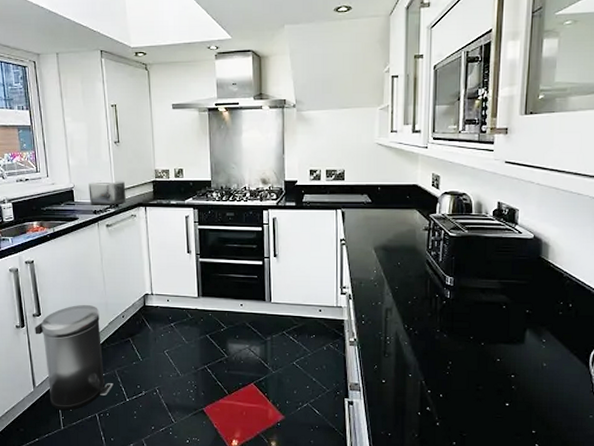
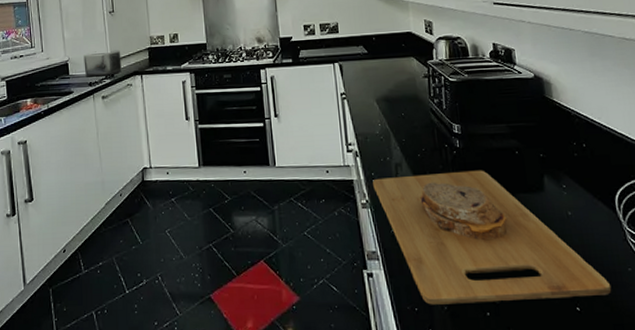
pedal bin: present [35,304,114,411] -> none [26,184,112,311]
cutting board: none [362,319,571,436] -> present [373,170,612,305]

